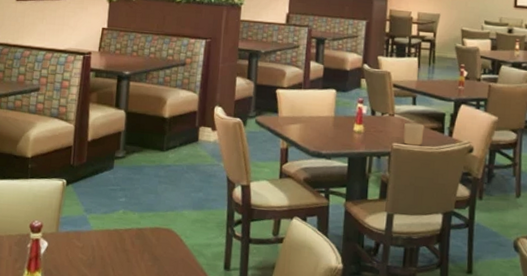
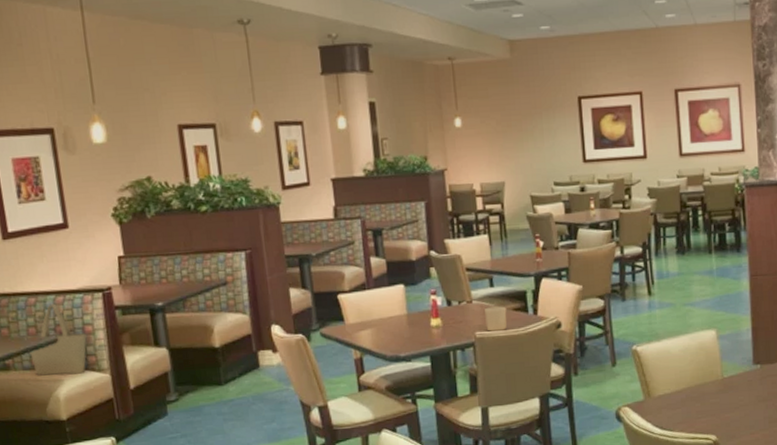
shopping bag: none [14,58,64,121] -> present [25,303,87,376]

